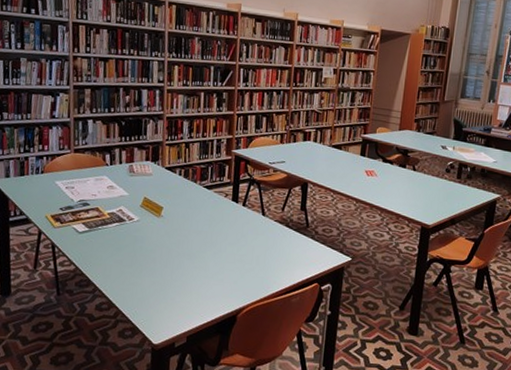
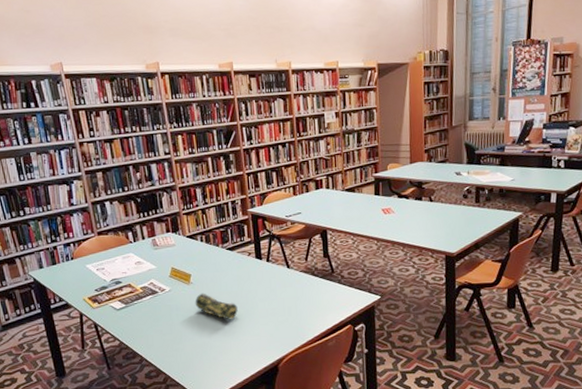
pencil case: none [161,228,205,261] -> present [195,293,238,320]

